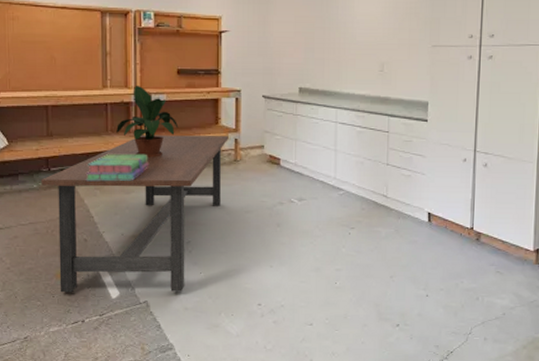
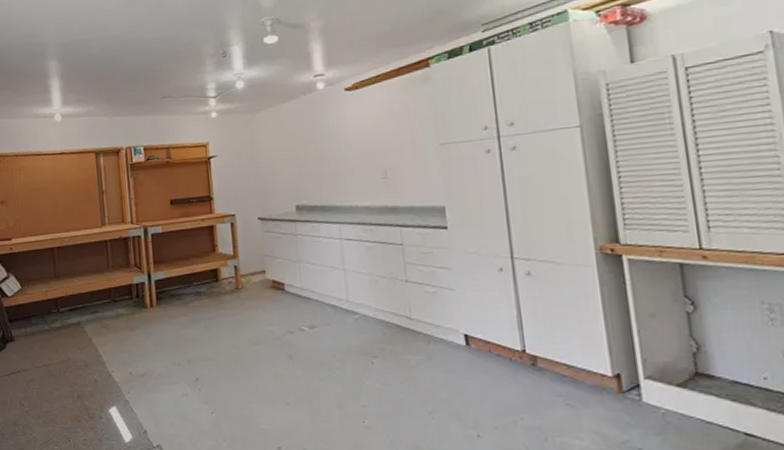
dining table: present [41,135,228,293] -> none [52,263,228,437]
stack of books: present [87,154,150,182] -> none [92,289,152,320]
potted plant: present [116,85,179,158] -> none [117,219,177,292]

